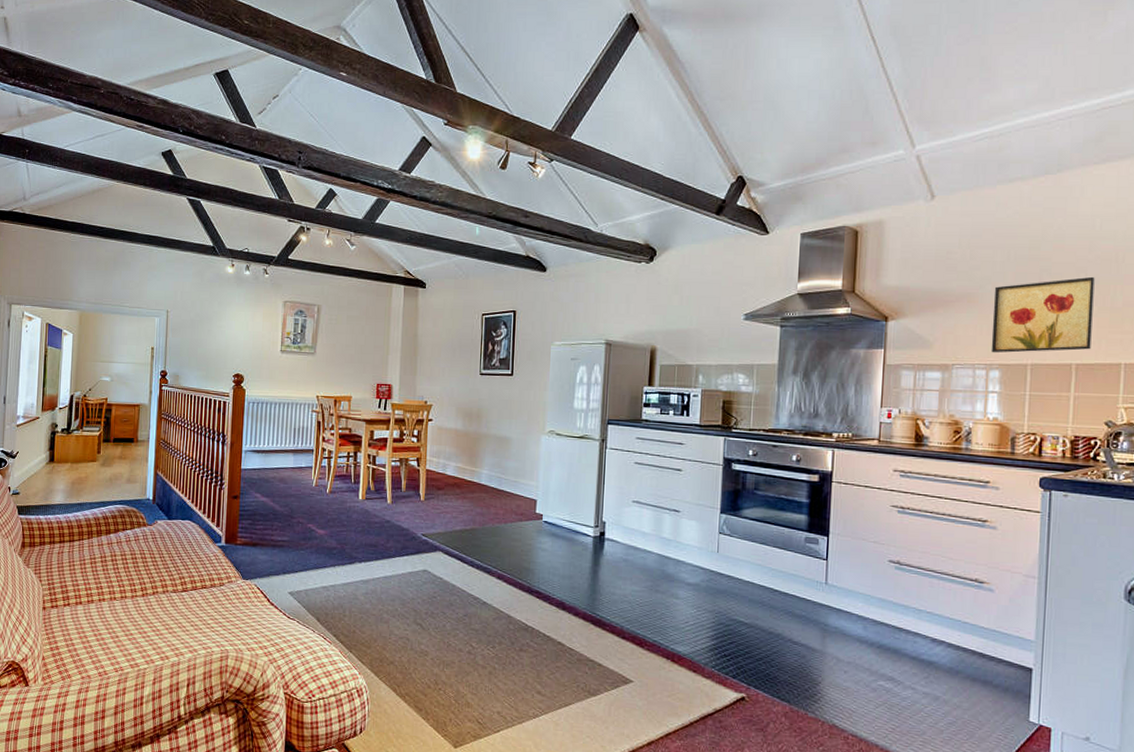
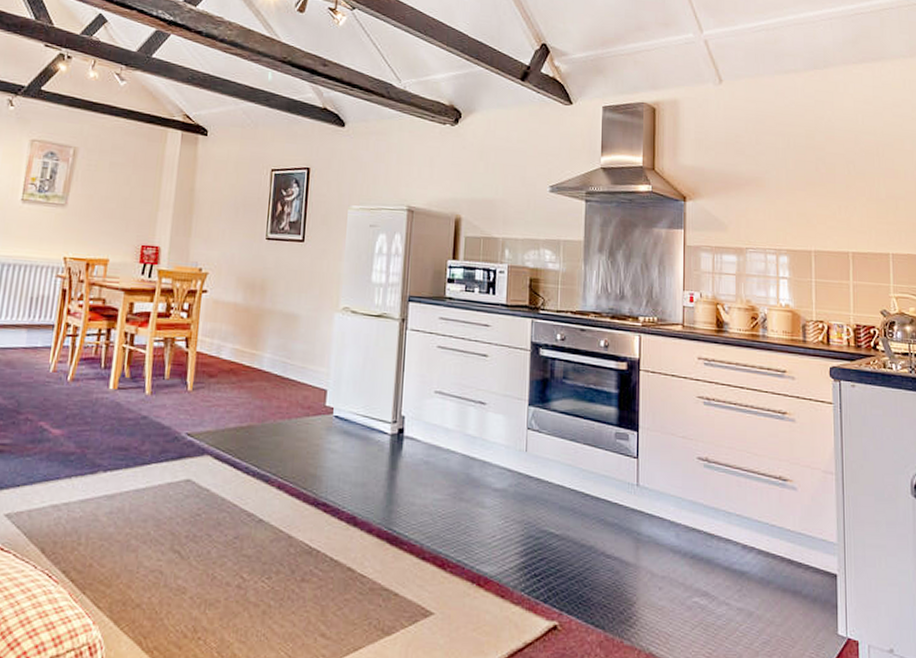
wall art: present [991,276,1095,353] -> none [778,168,863,239]

